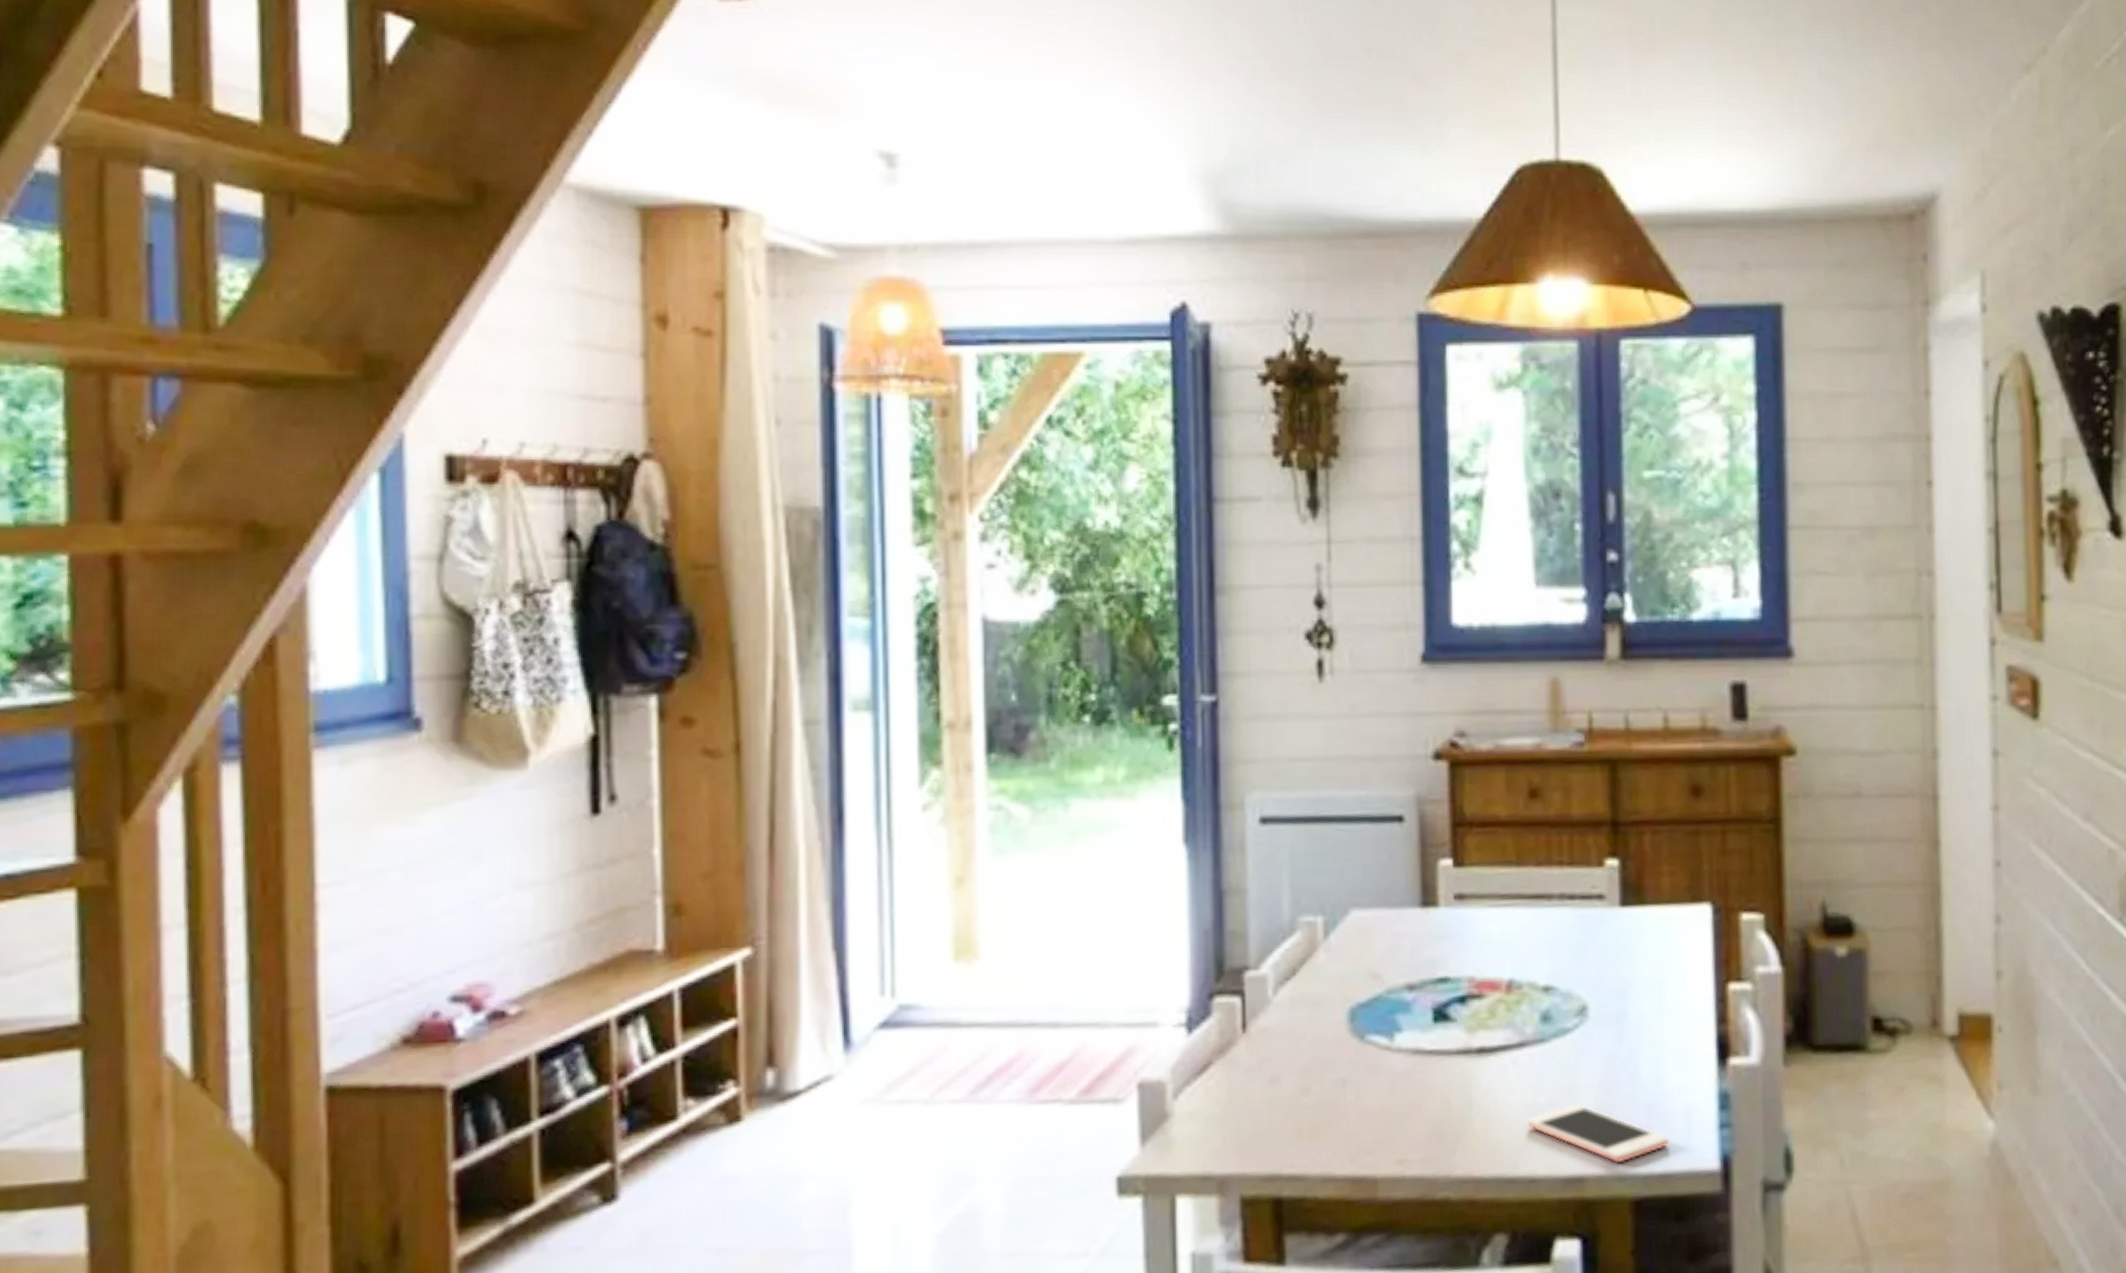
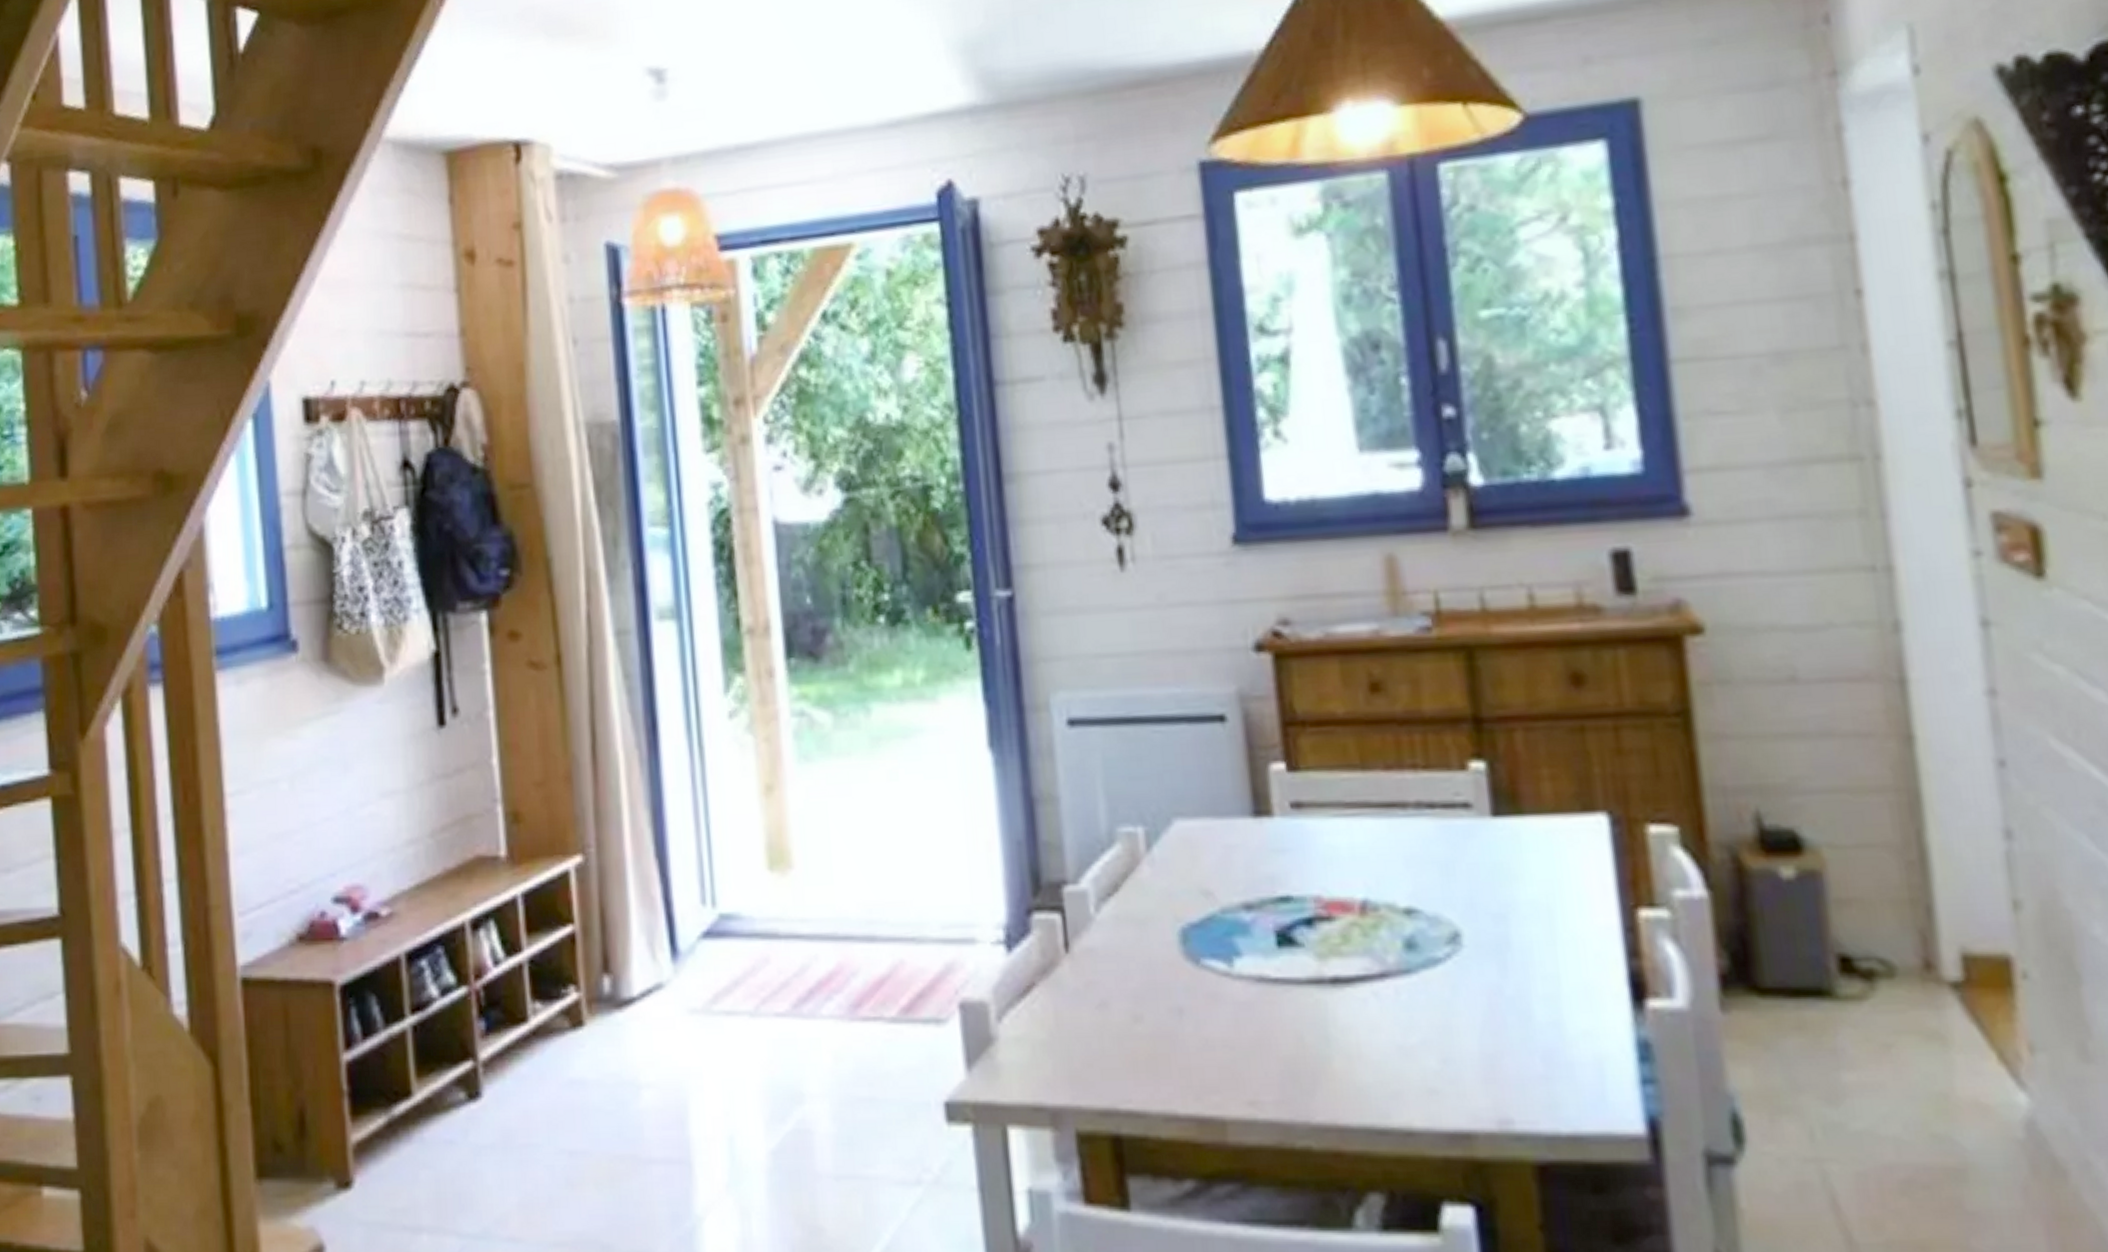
cell phone: present [1527,1103,1668,1164] -> none [1396,1046,1576,1120]

